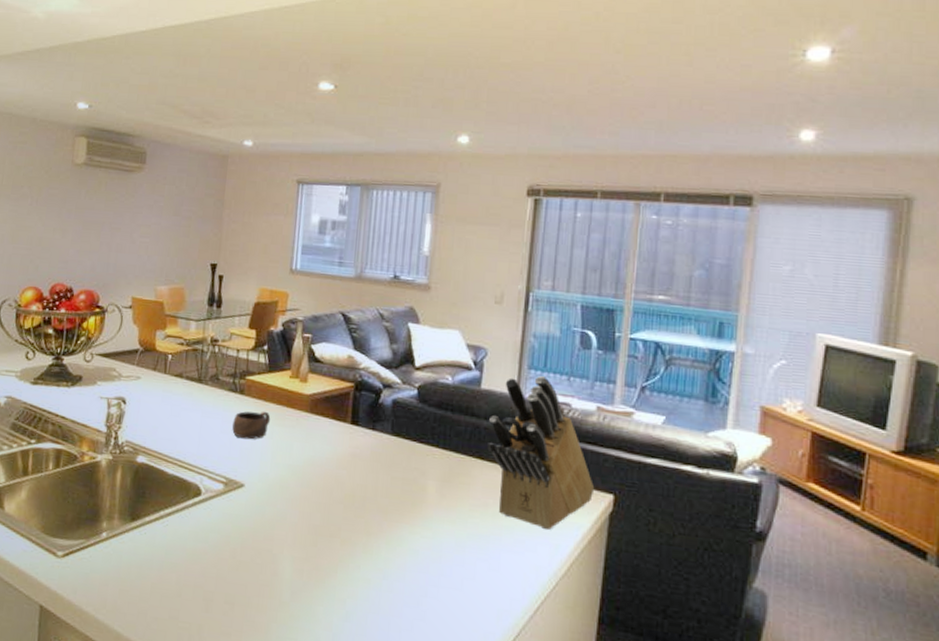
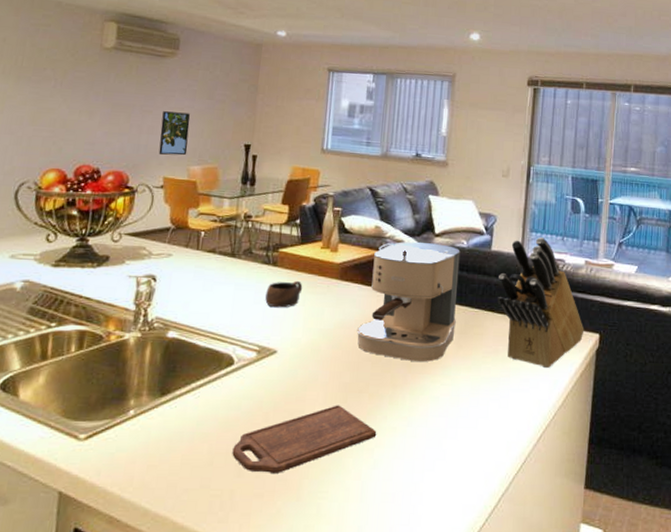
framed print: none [127,228,157,275] -> present [158,111,191,156]
cutting board: none [200,547,349,614] -> present [232,405,377,475]
coffee maker: none [327,374,444,510] -> present [356,241,461,363]

